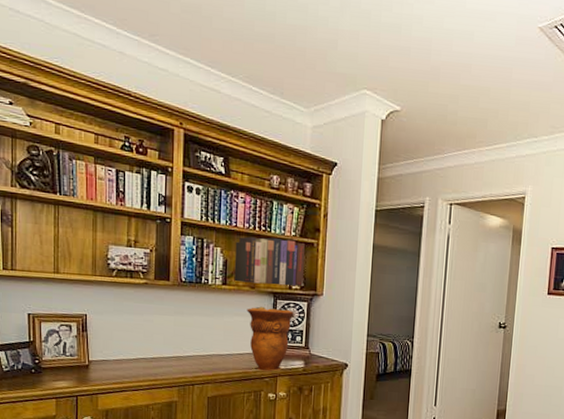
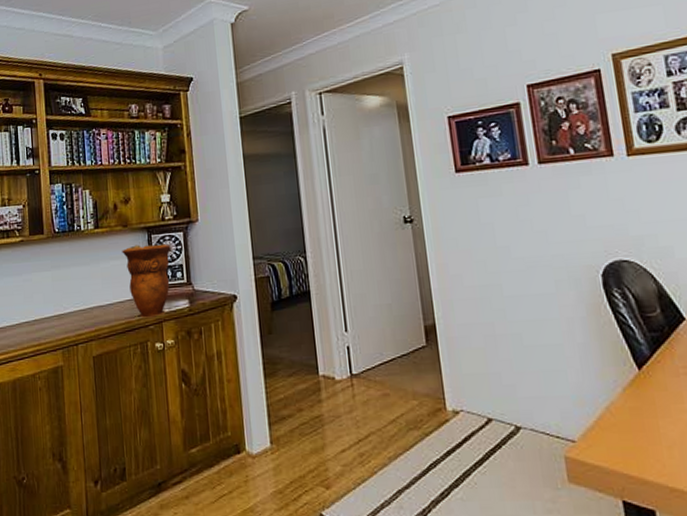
books: present [234,236,305,287] -> none [102,167,176,223]

